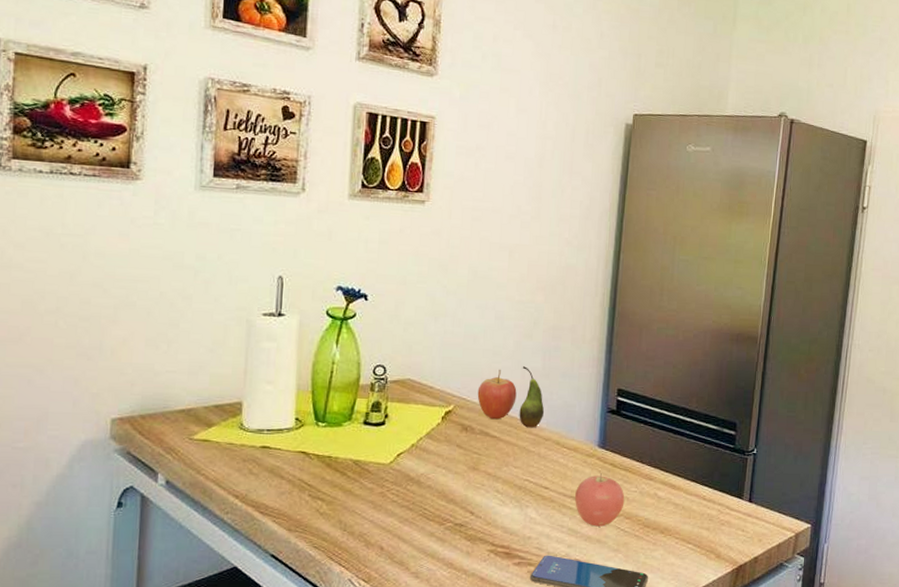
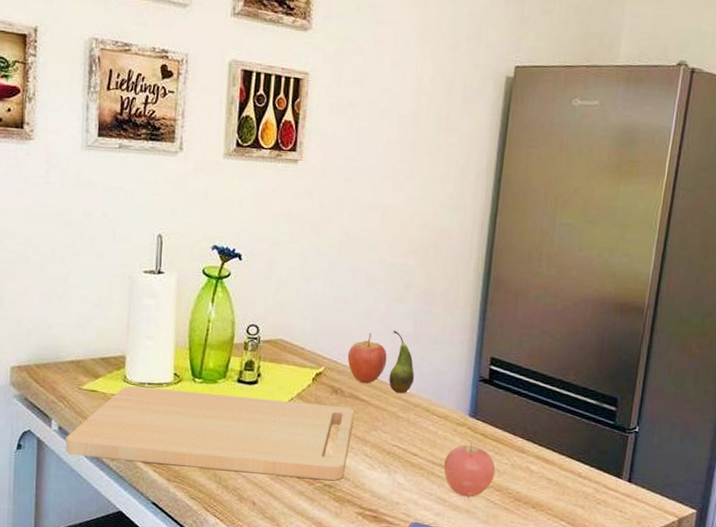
cutting board: none [173,434,485,520] -> present [65,386,354,481]

